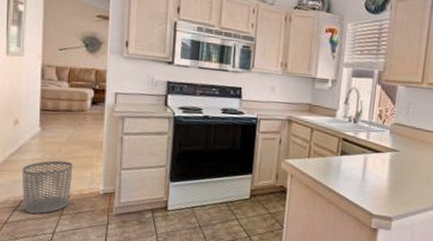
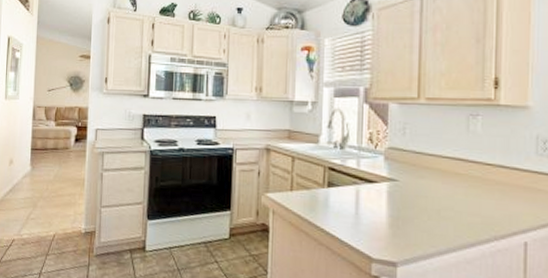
waste bin: present [22,160,73,214] -> none [14,199,58,254]

